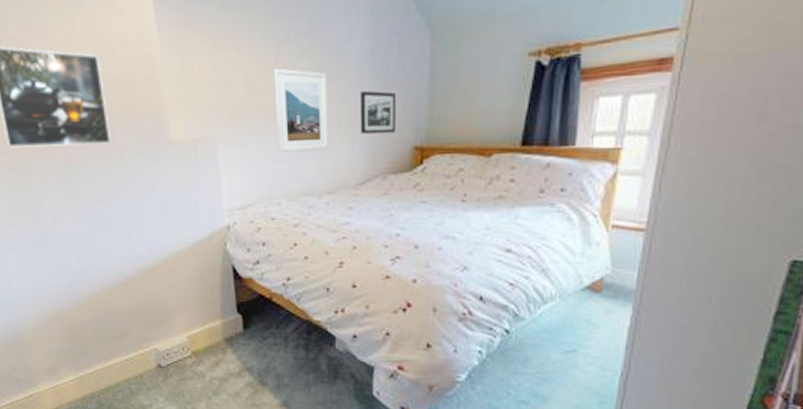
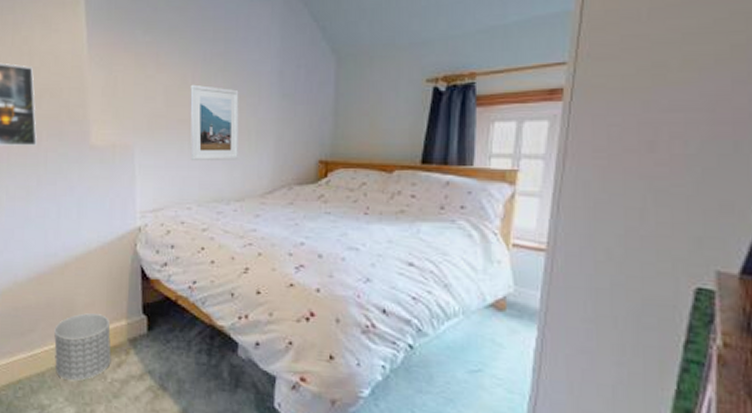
planter: none [148,315,209,381] -> present [54,313,111,381]
picture frame: present [359,90,397,134] -> none [268,107,303,147]

